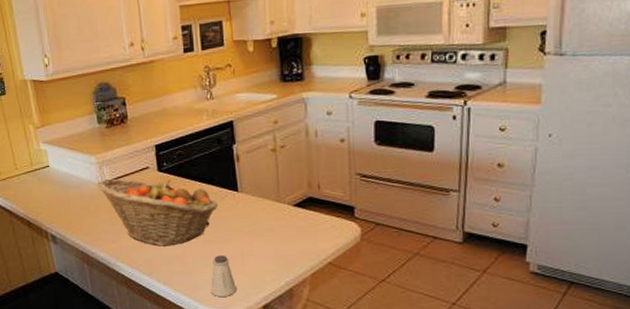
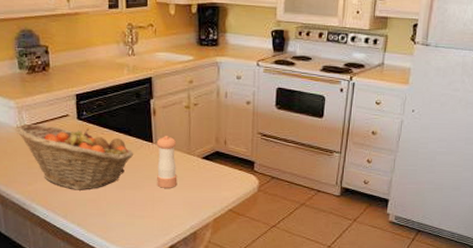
saltshaker: present [210,255,236,296] -> none [122,200,146,238]
pepper shaker: none [242,183,268,241] -> present [156,136,177,188]

